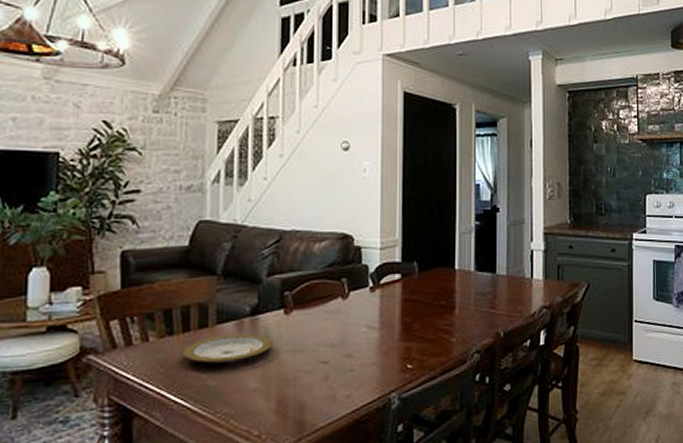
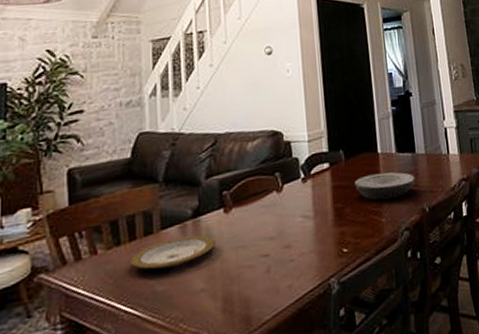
plate: none [426,290,492,320] -> present [354,172,415,201]

